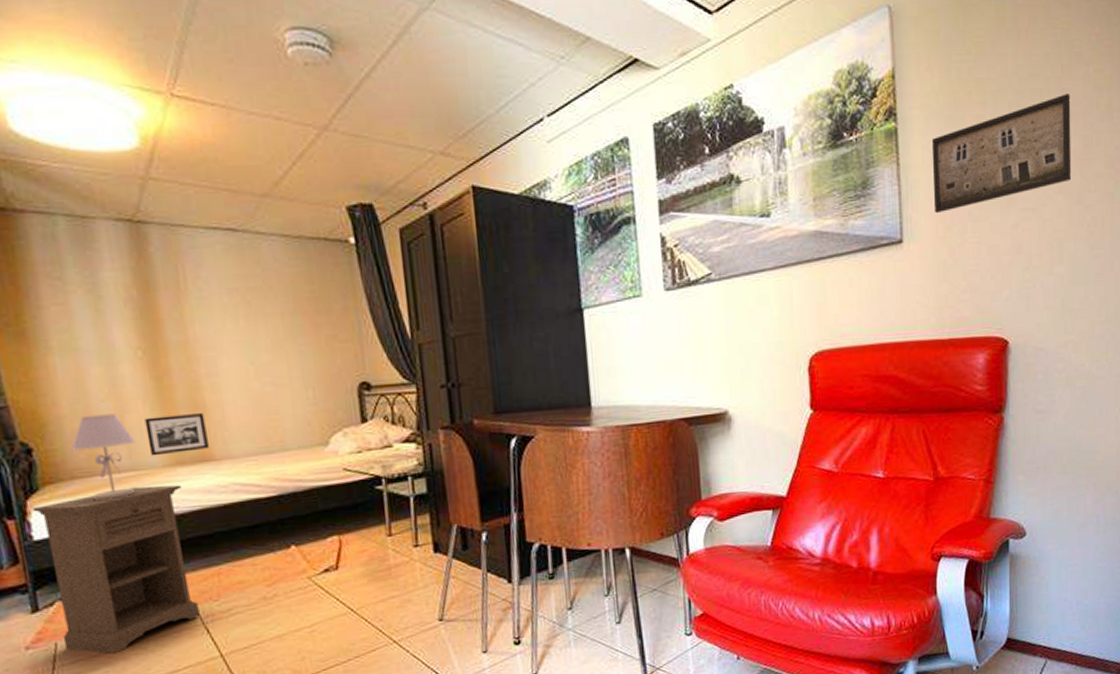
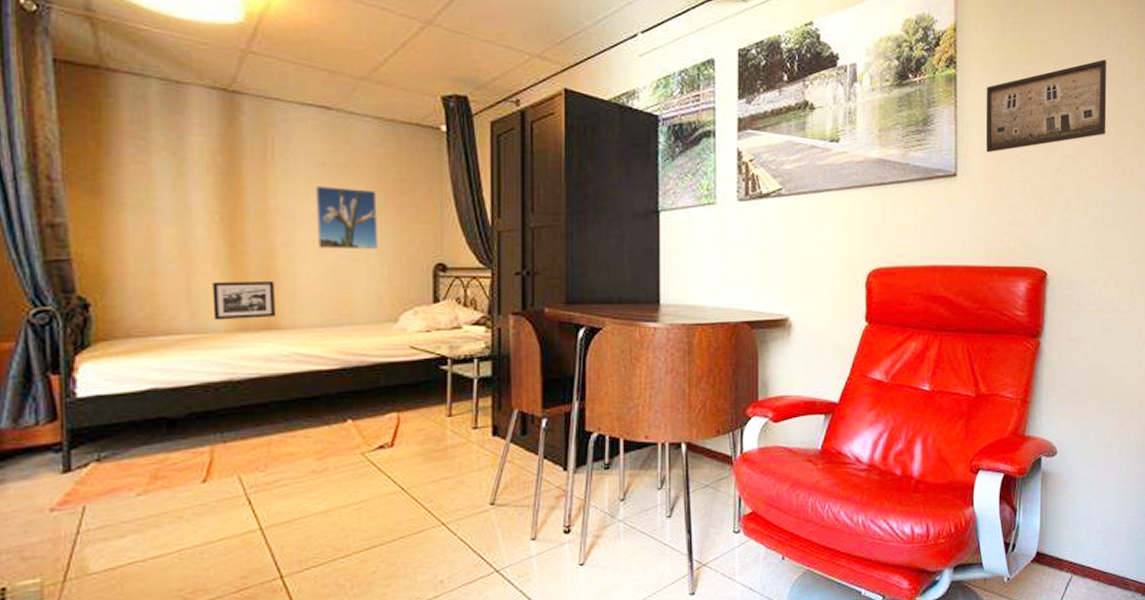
nightstand: present [32,485,200,654] -> none [80,350,243,520]
table lamp: present [71,413,136,500] -> none [131,275,200,361]
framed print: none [232,311,301,376] -> present [316,186,379,250]

